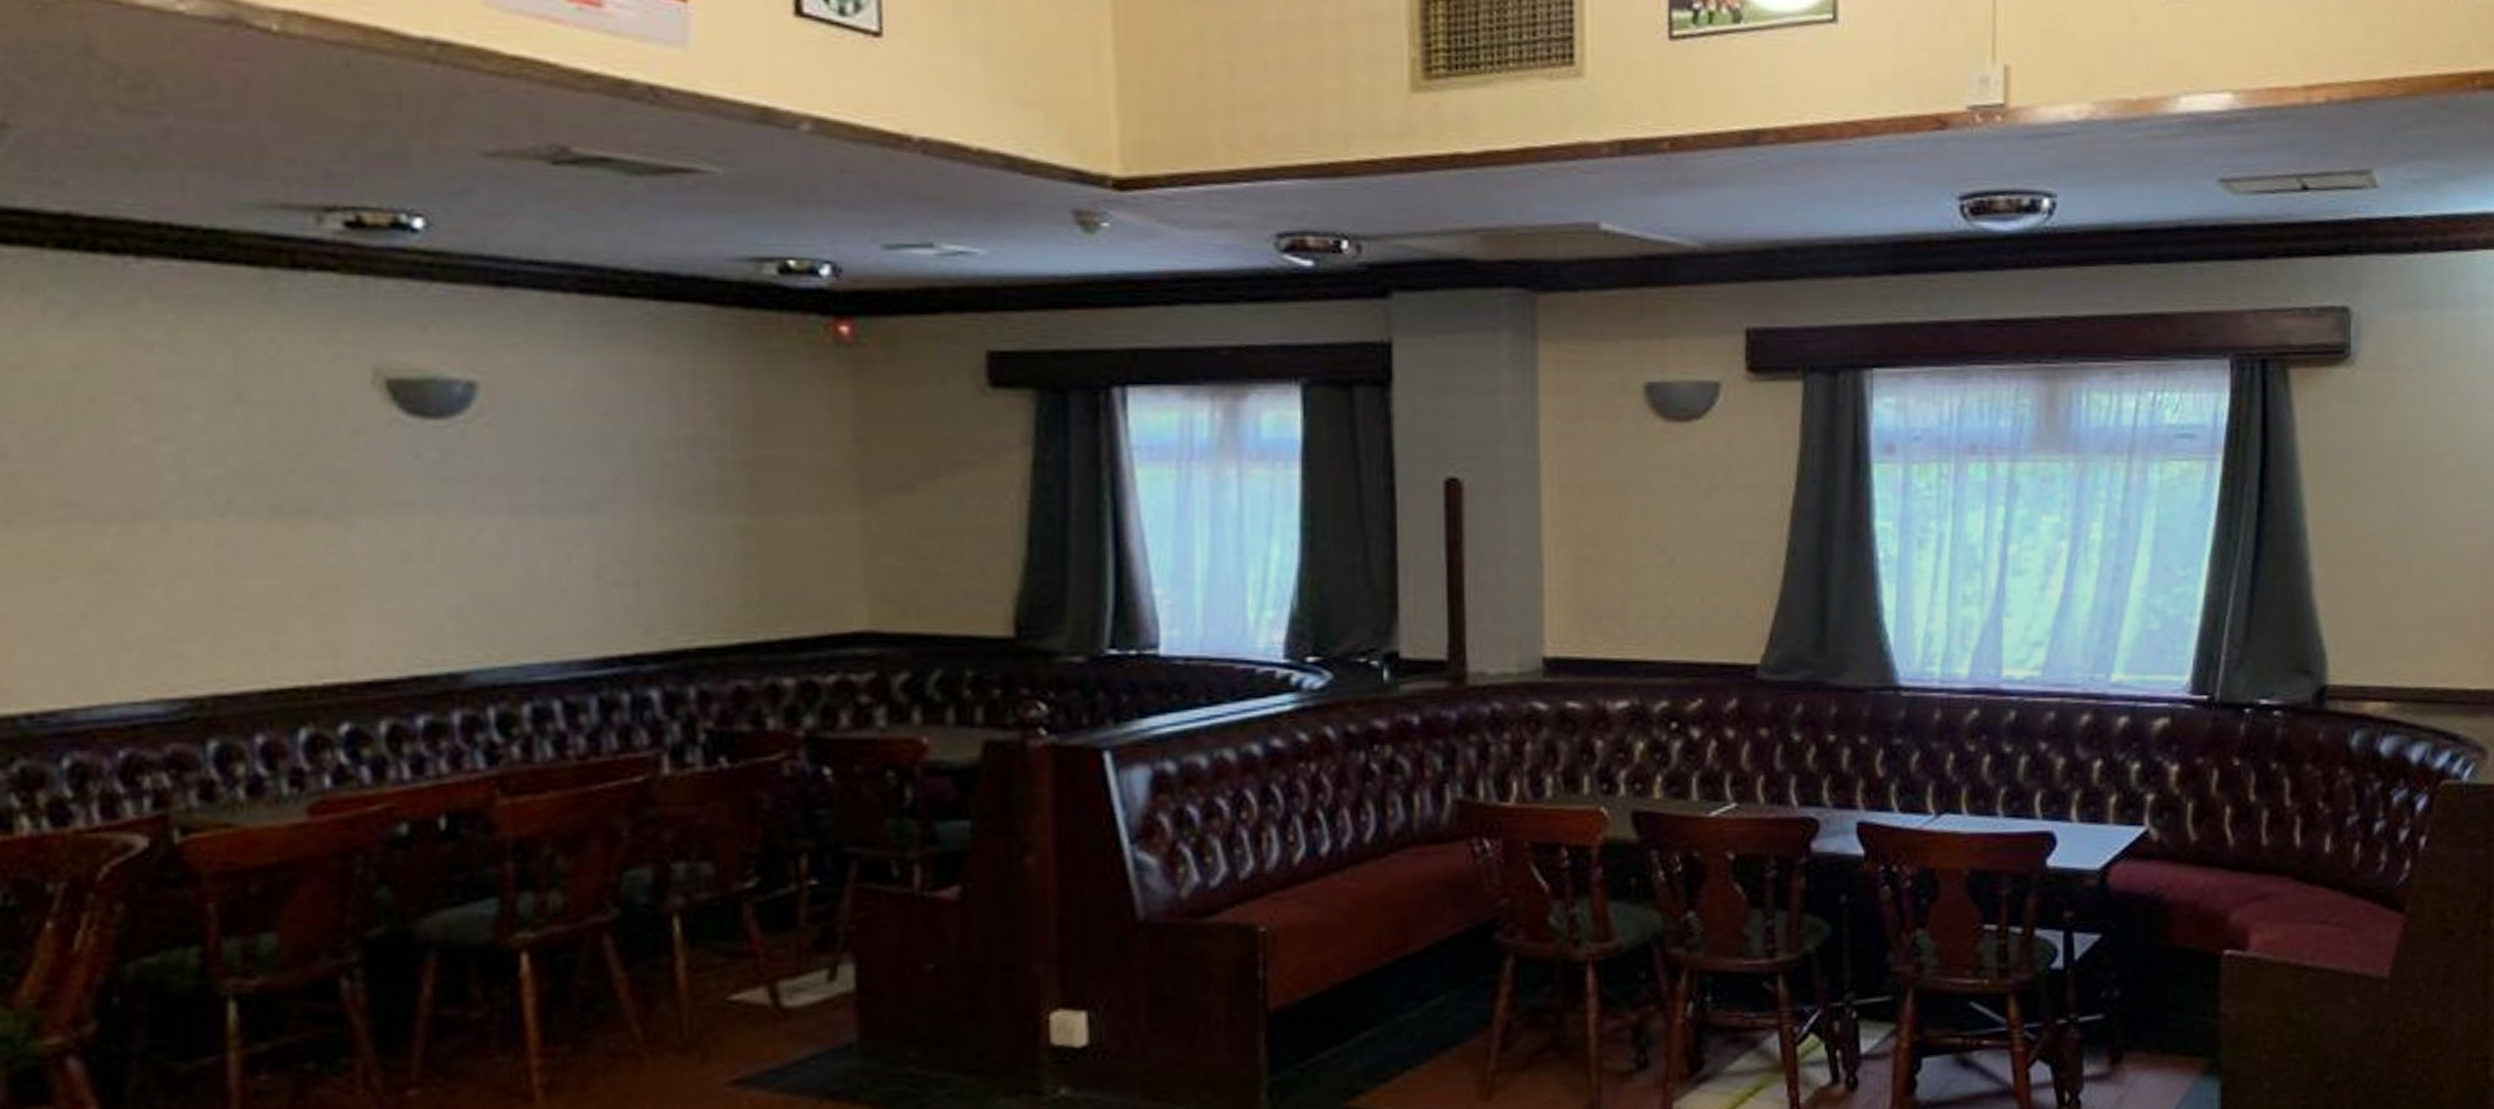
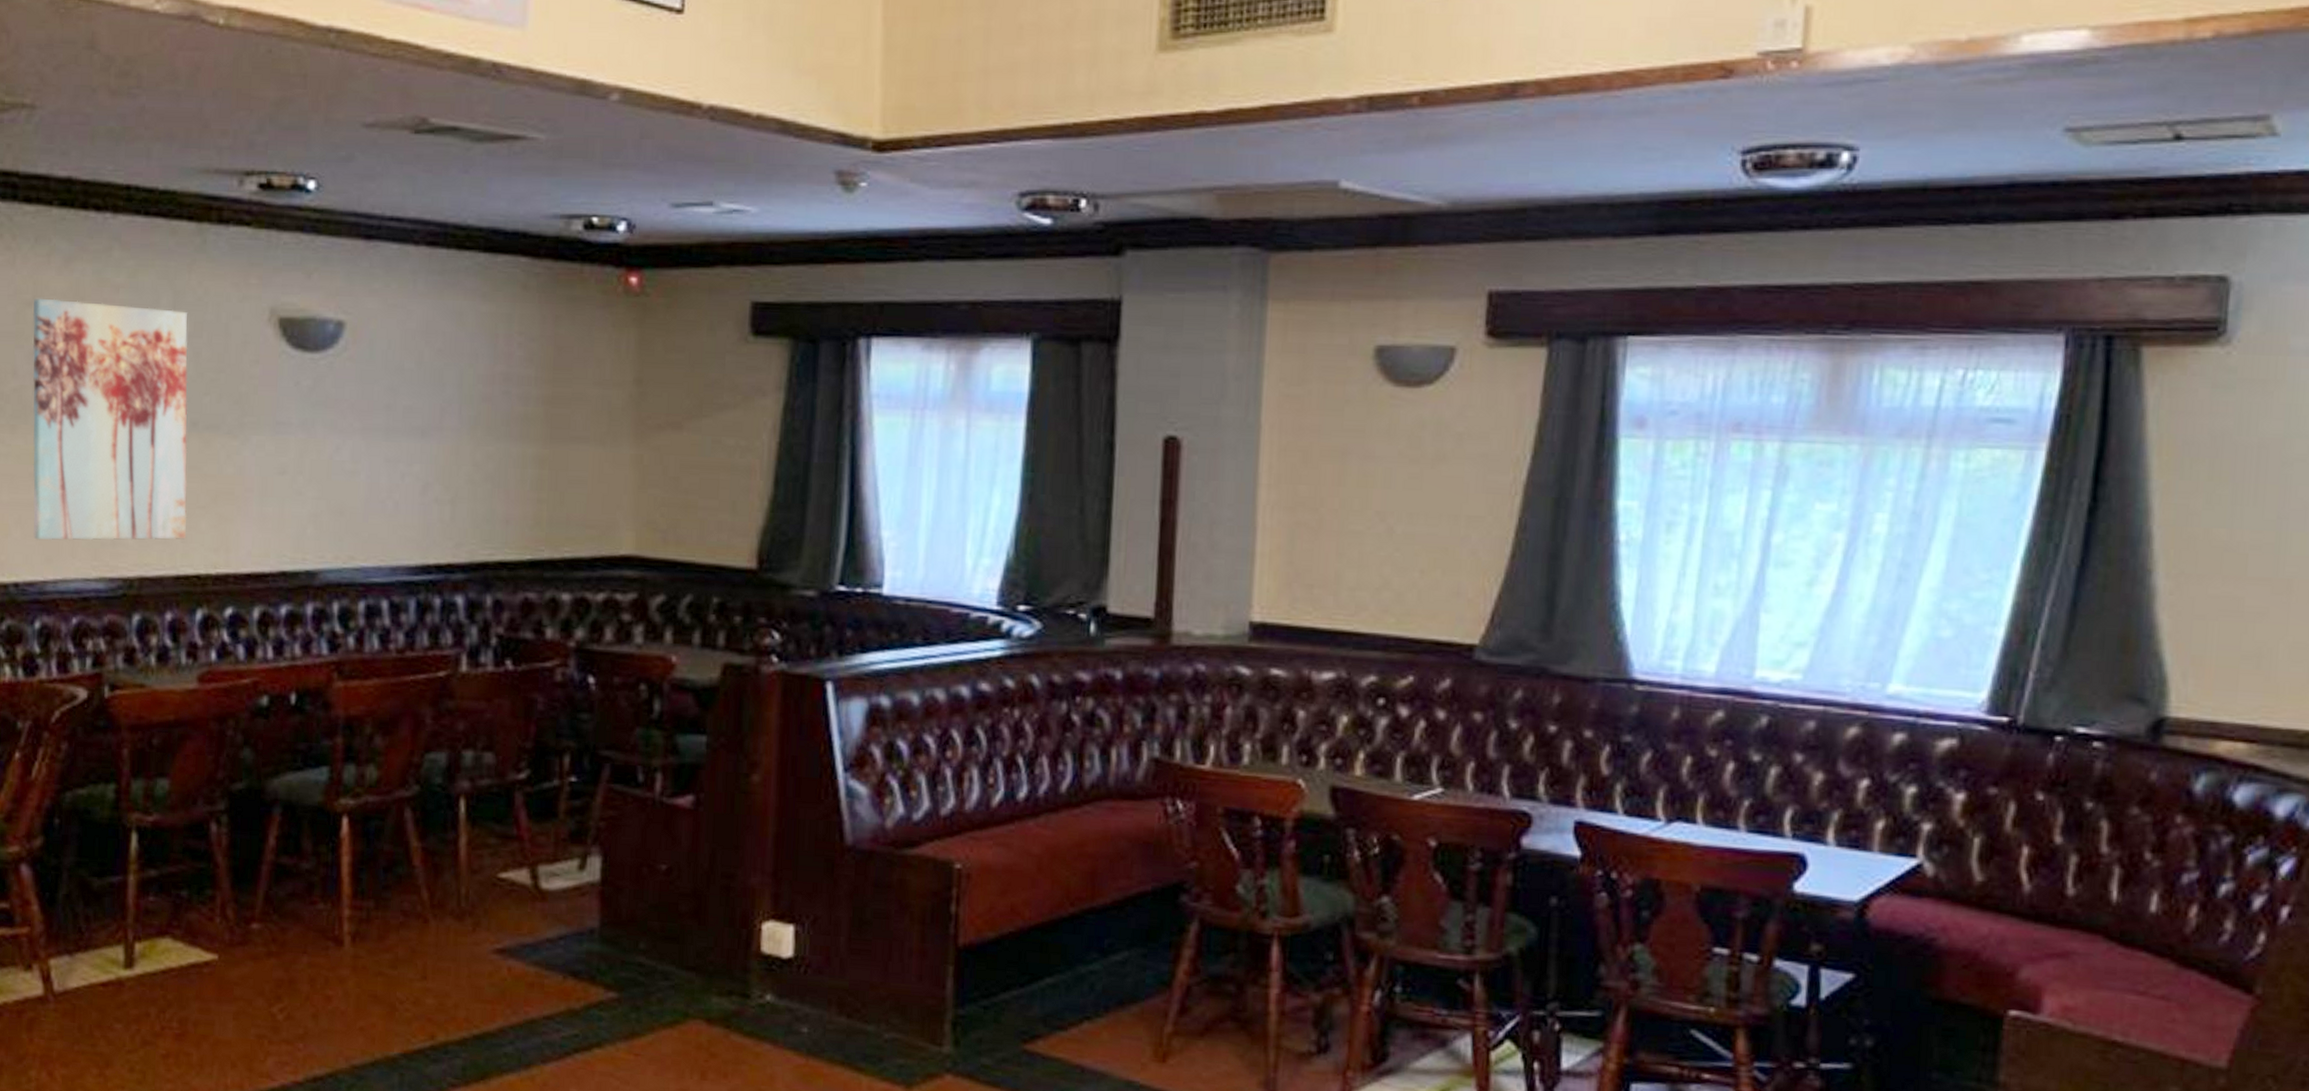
wall art: none [26,361,277,660] -> present [32,298,188,541]

